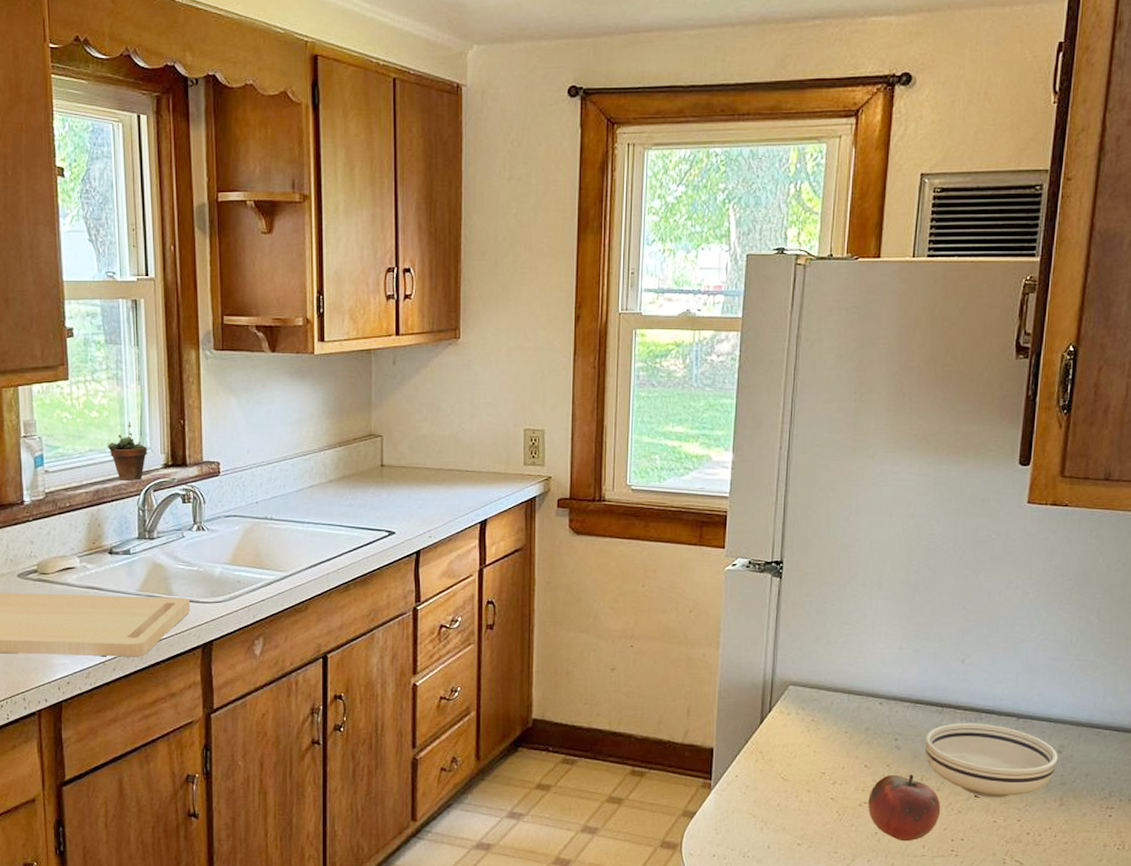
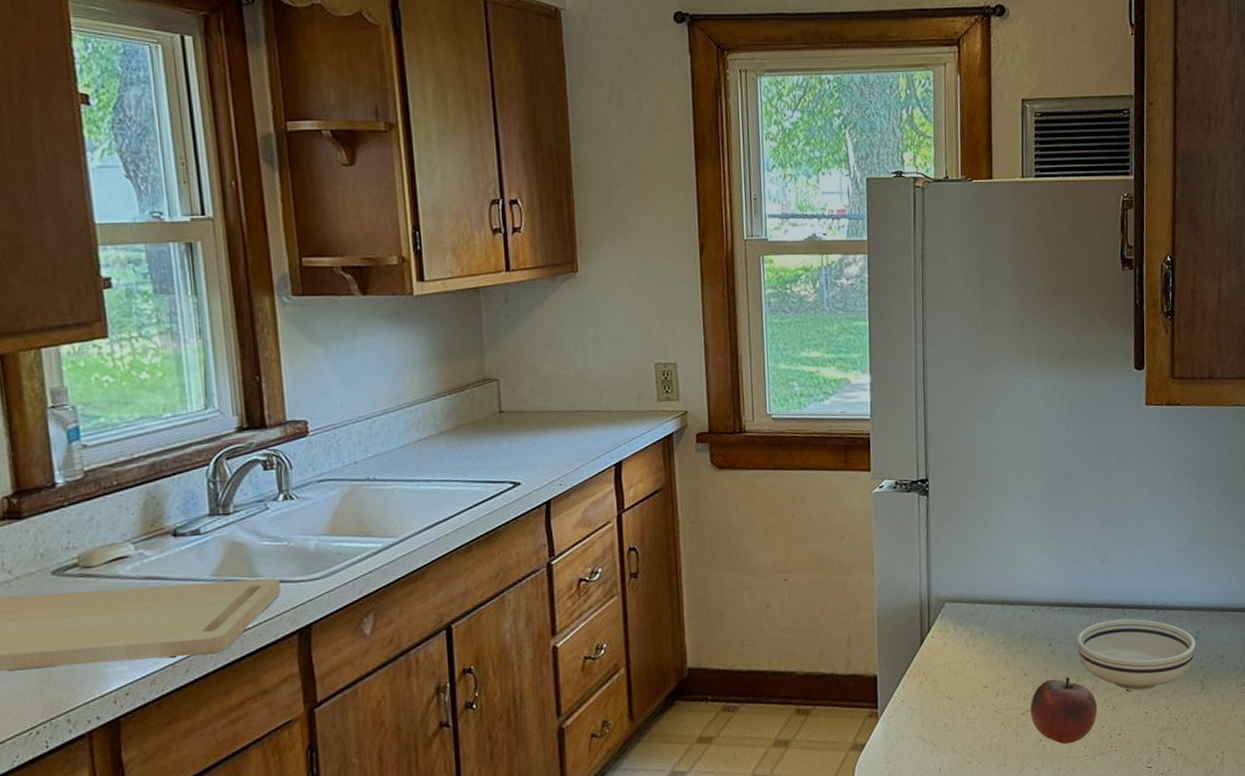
succulent plant: present [108,420,148,482] -> none [164,380,217,451]

